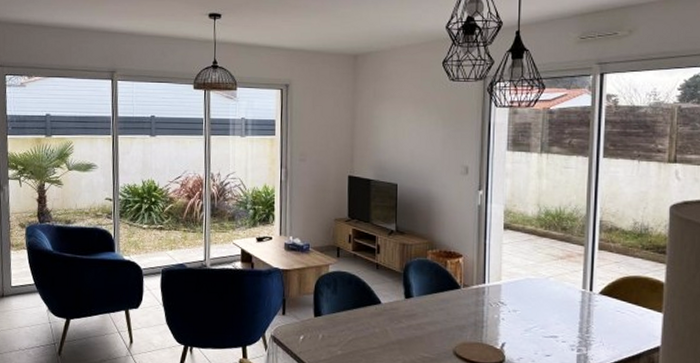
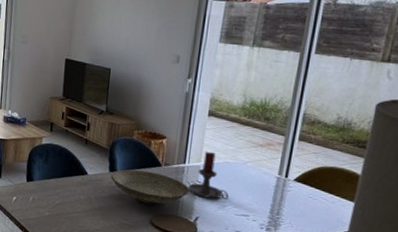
decorative bowl: none [406,294,493,333] -> present [110,169,190,205]
candle holder: none [490,268,534,321] -> present [188,151,229,200]

